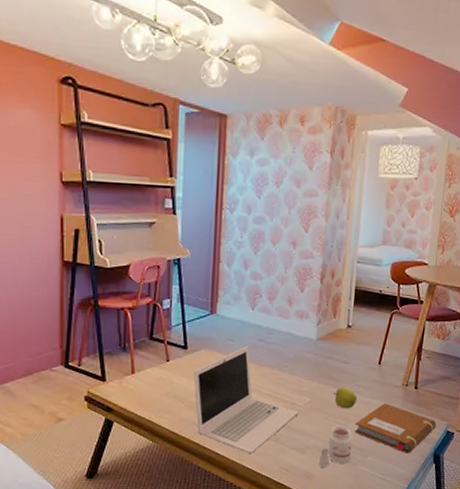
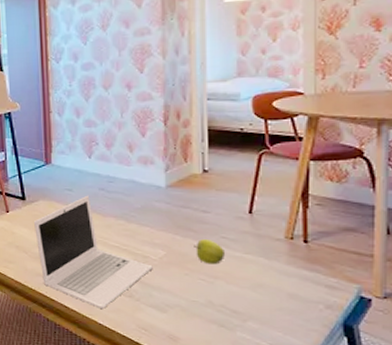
candle: present [319,426,352,468] -> none [184,283,225,331]
notebook: present [355,403,437,454] -> none [226,259,342,322]

